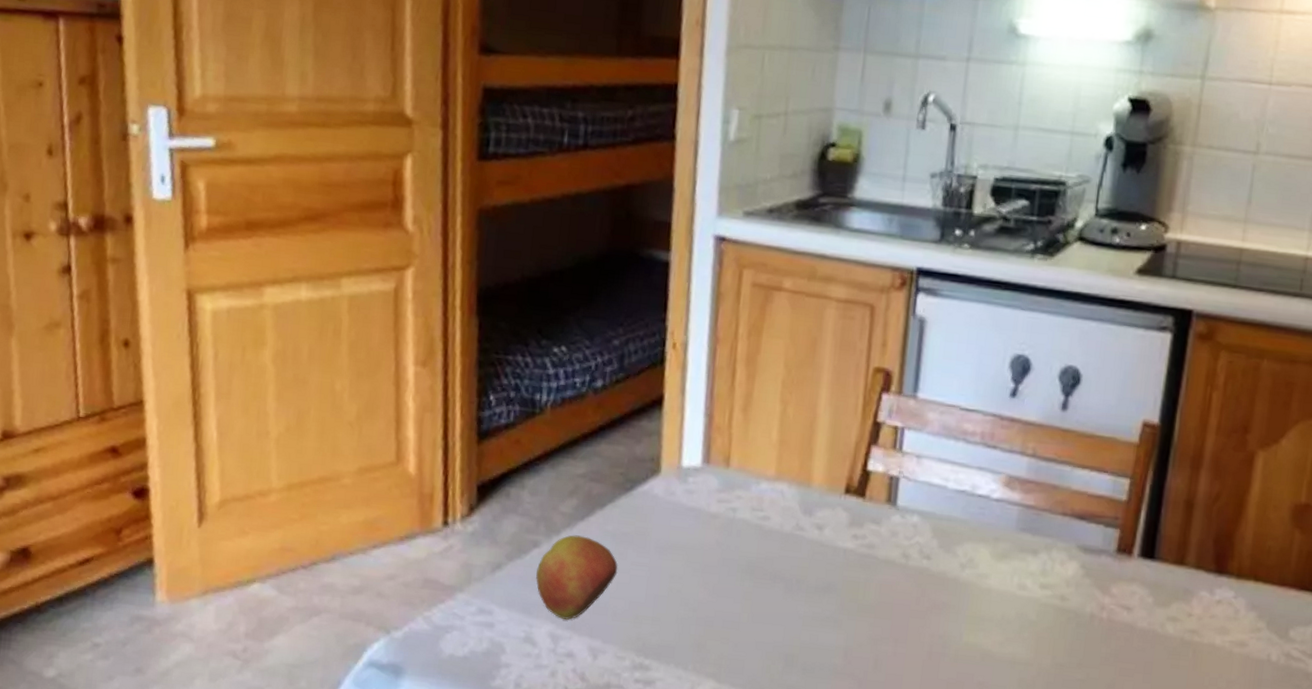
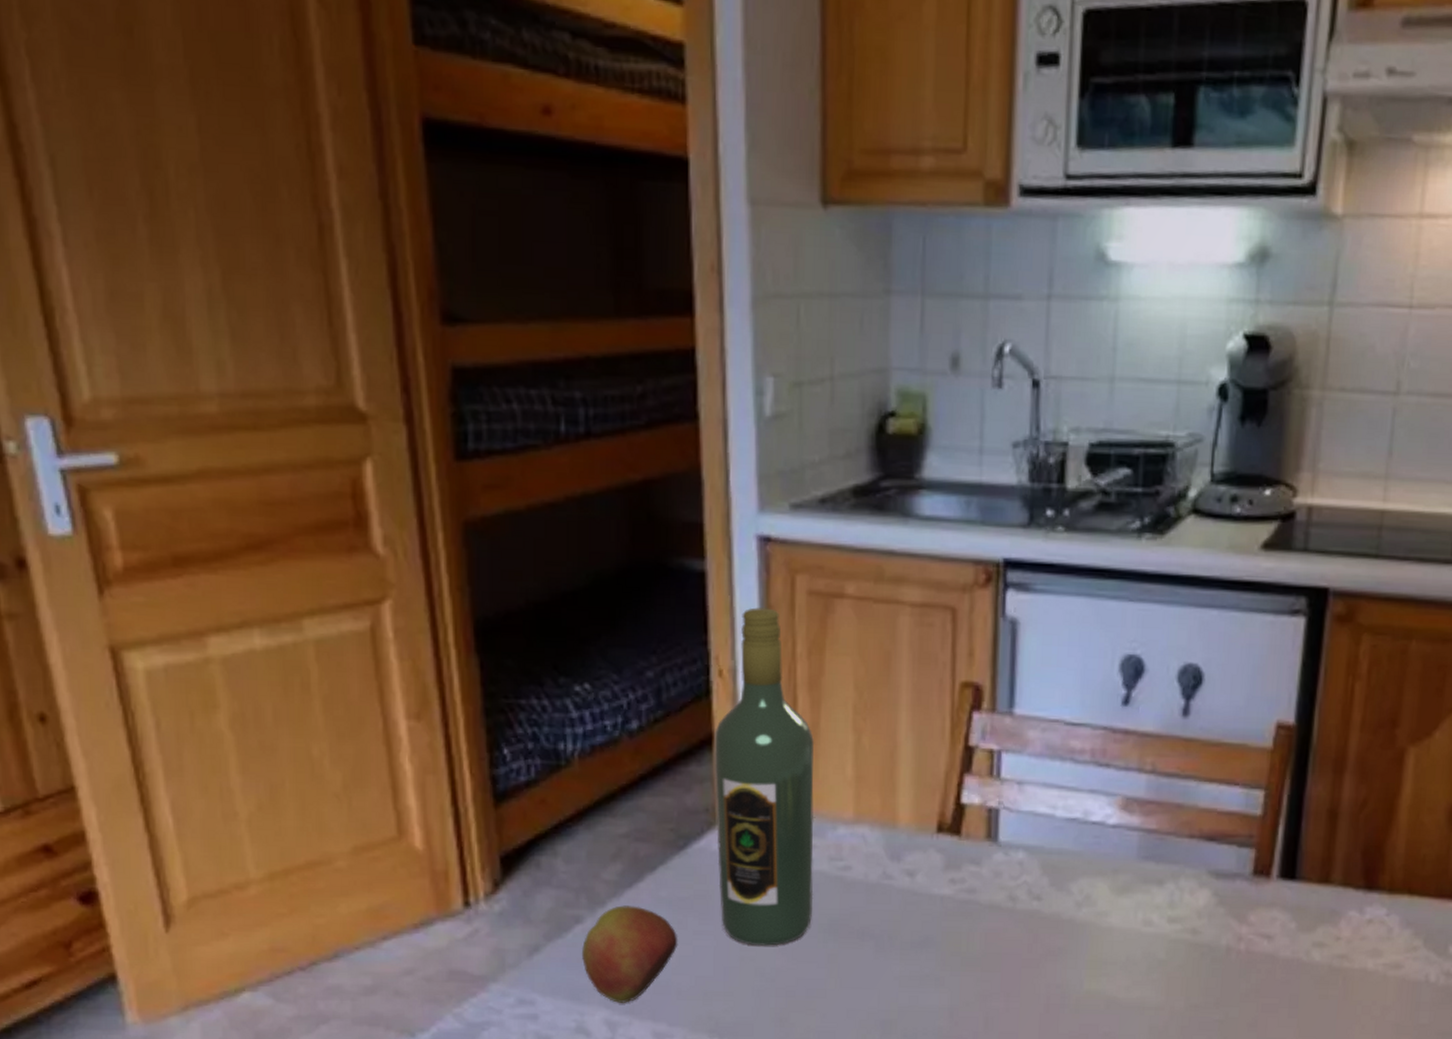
wine bottle: none [656,294,748,580] -> present [714,607,815,946]

